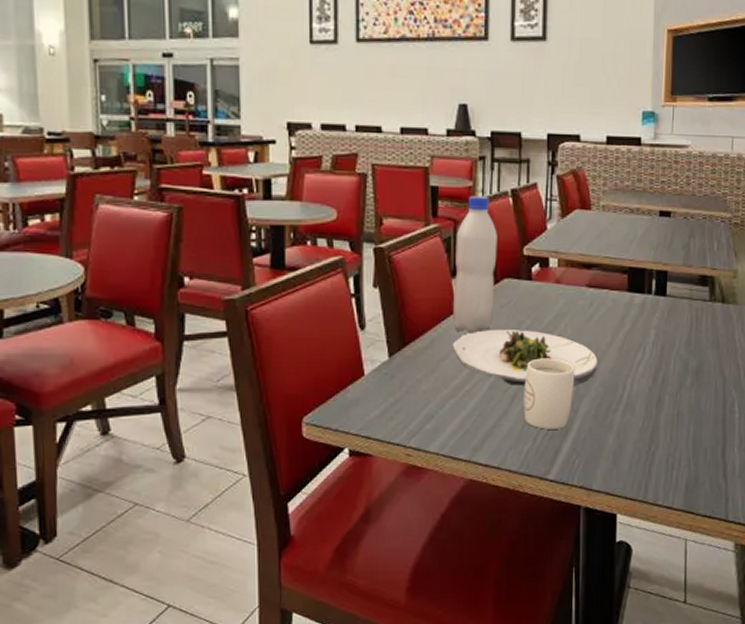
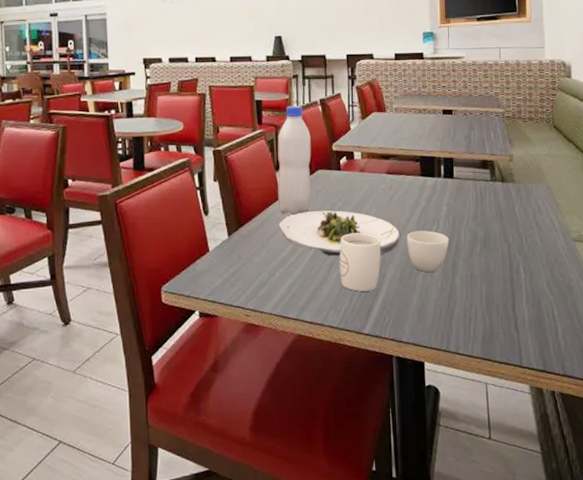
cup: none [605,358,656,408] -> present [406,230,449,272]

